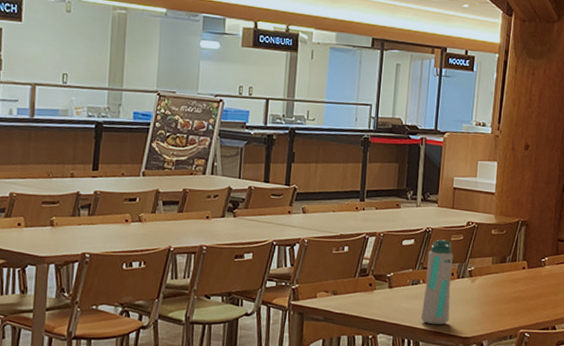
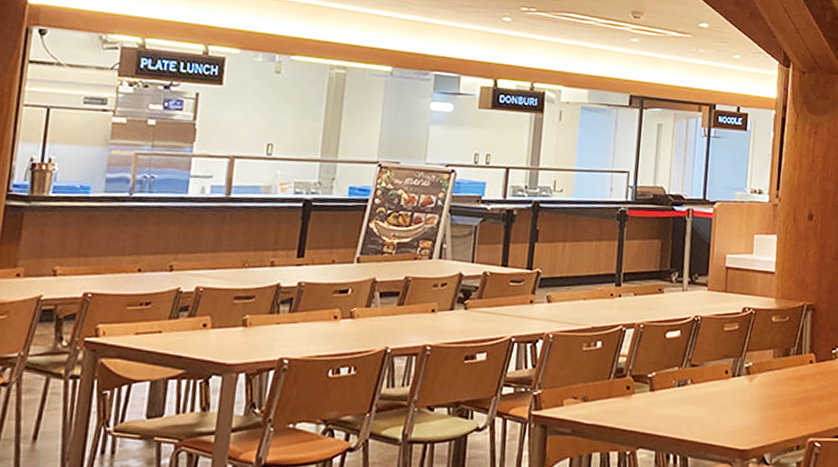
water bottle: present [421,239,453,325] -> none [689,329,727,436]

